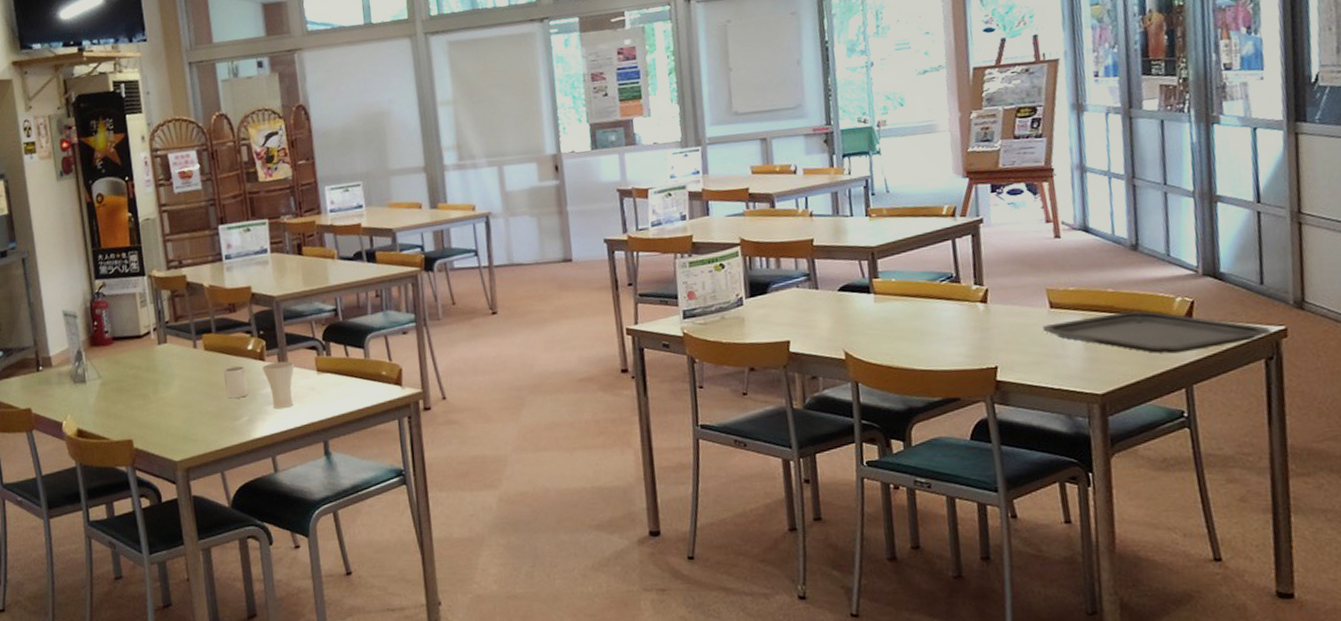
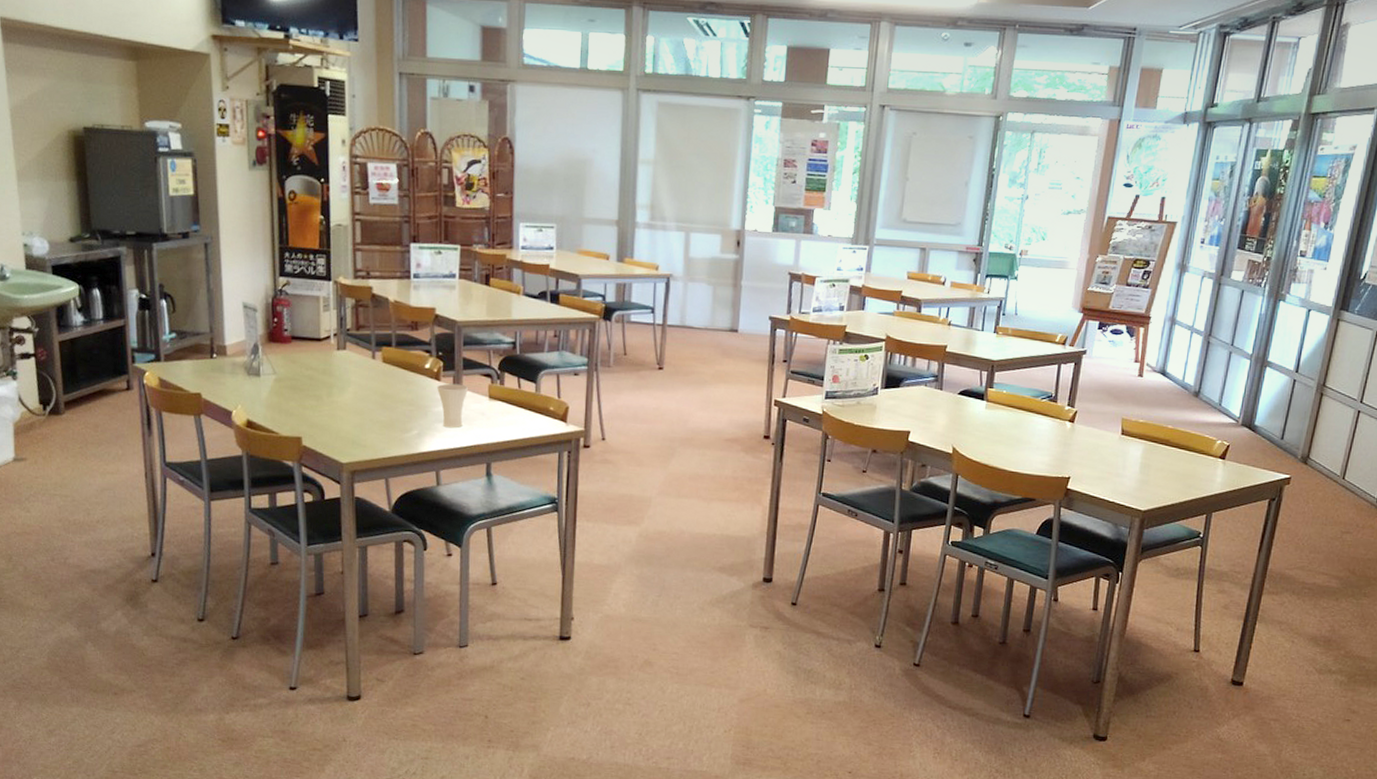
cup: present [223,366,248,399] -> none [398,382,421,413]
tray: present [1042,311,1272,354] -> none [1111,446,1279,486]

